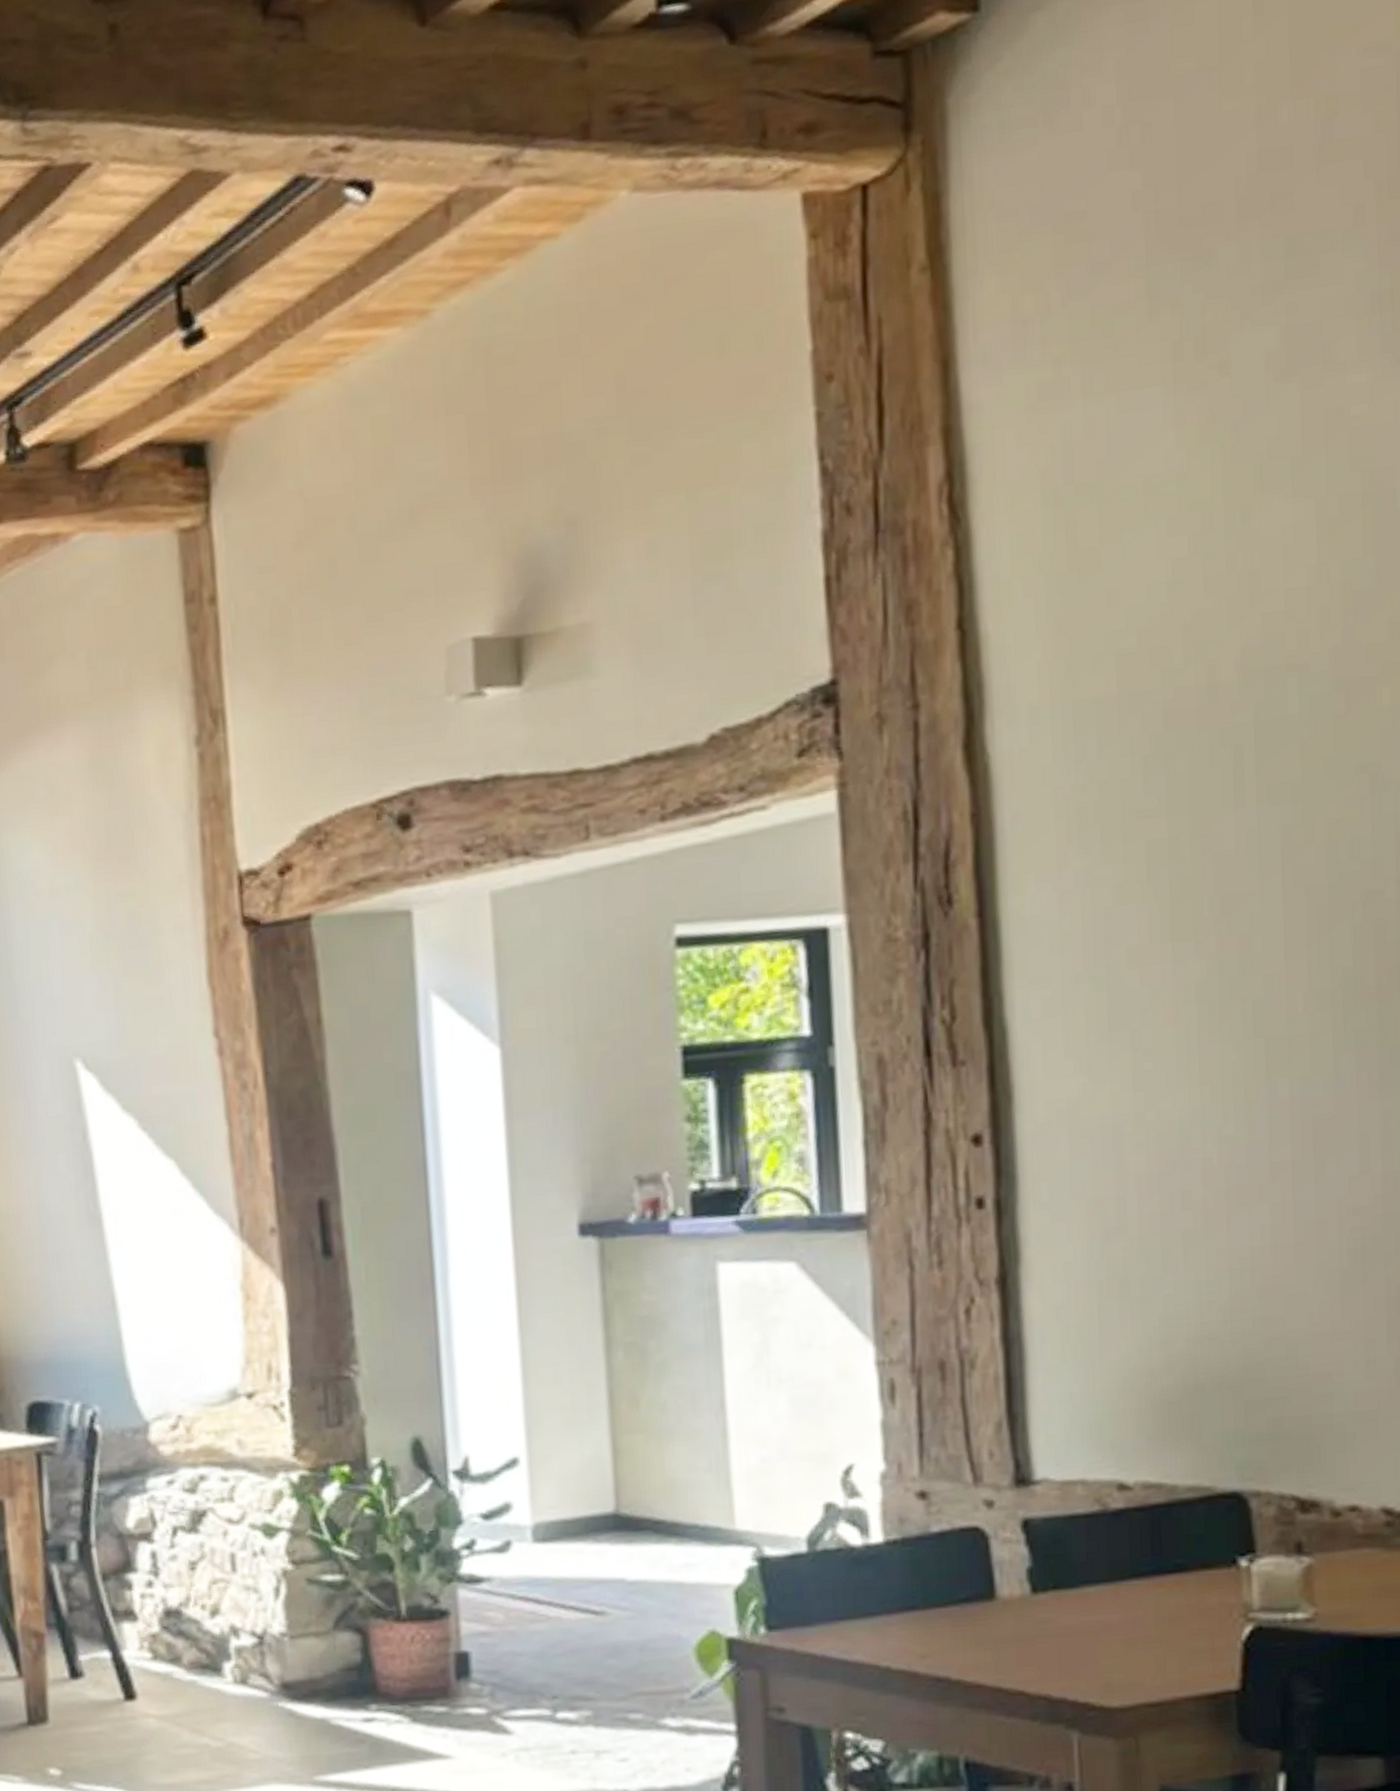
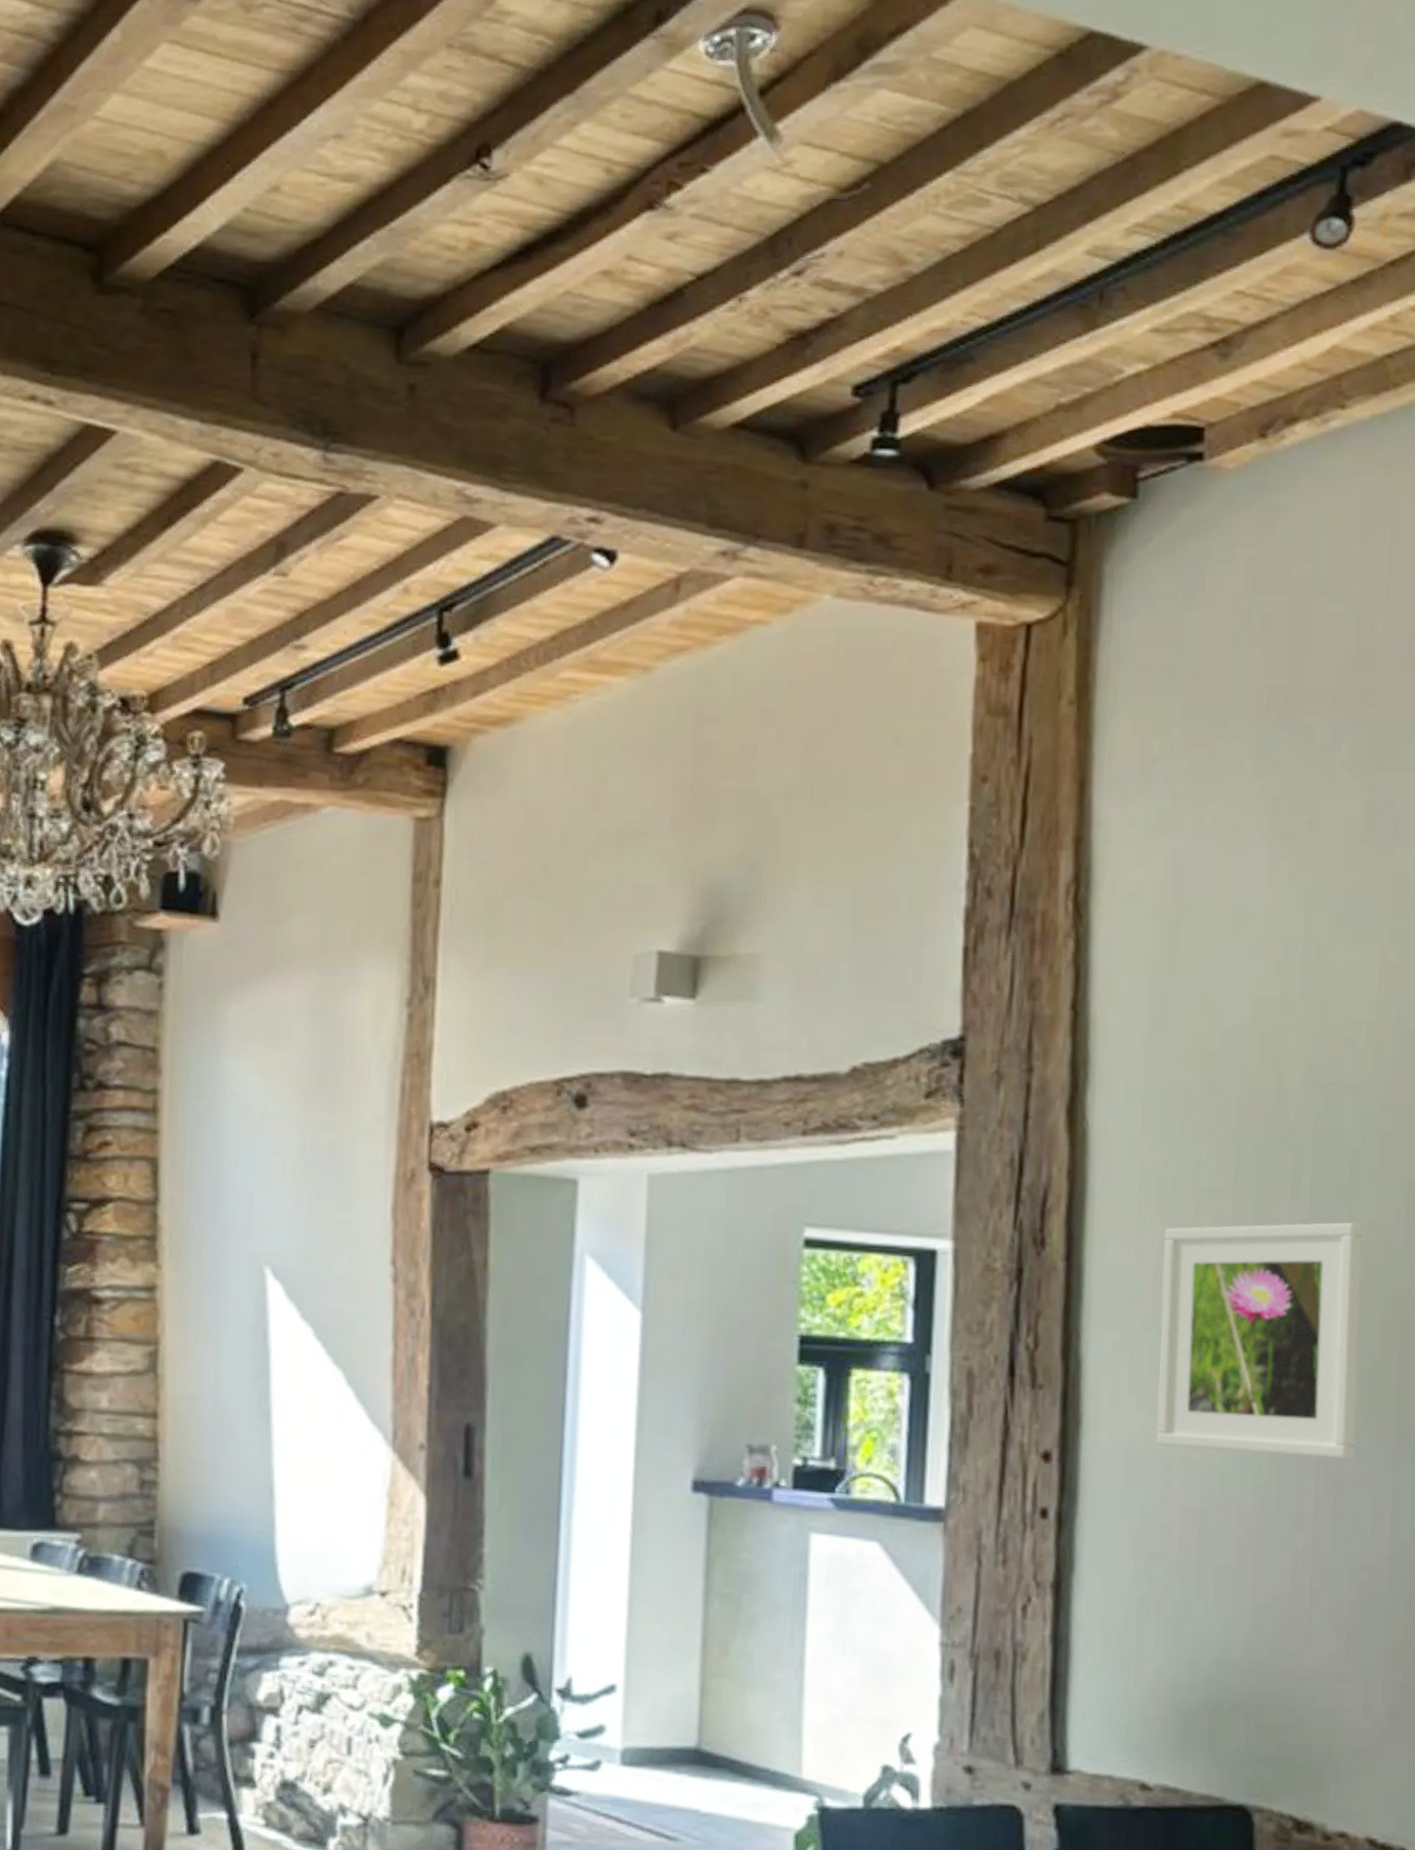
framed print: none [1090,822,1334,1109] -> present [1156,1222,1363,1460]

